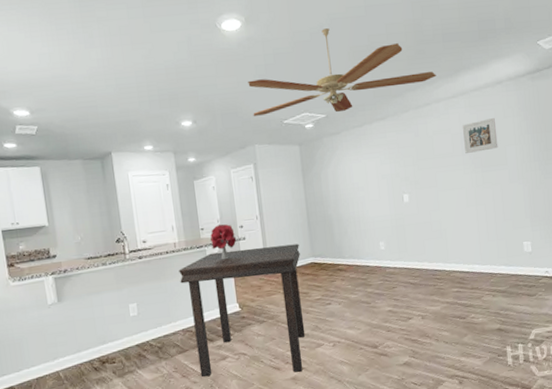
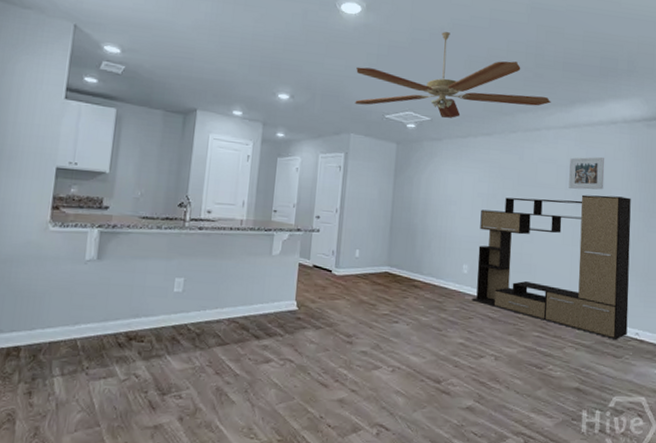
dining table: present [179,243,305,378] -> none [236,239,376,394]
bouquet: present [210,224,237,260] -> none [281,209,310,250]
media console: none [387,150,538,281] -> present [471,194,631,339]

